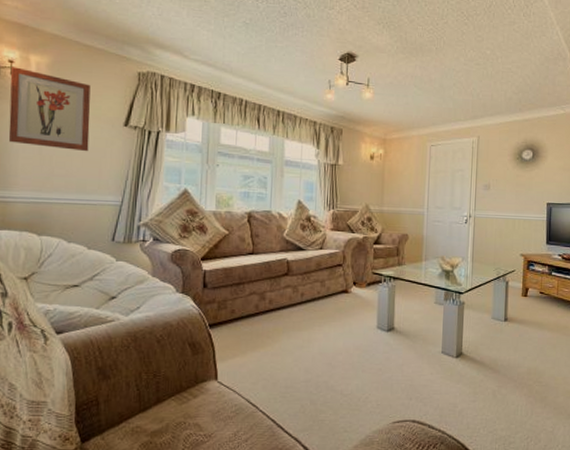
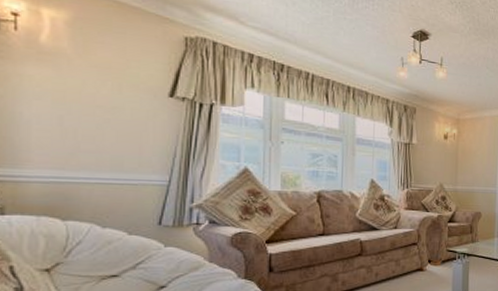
wall art: present [8,67,91,152] -> none [14,20,126,125]

